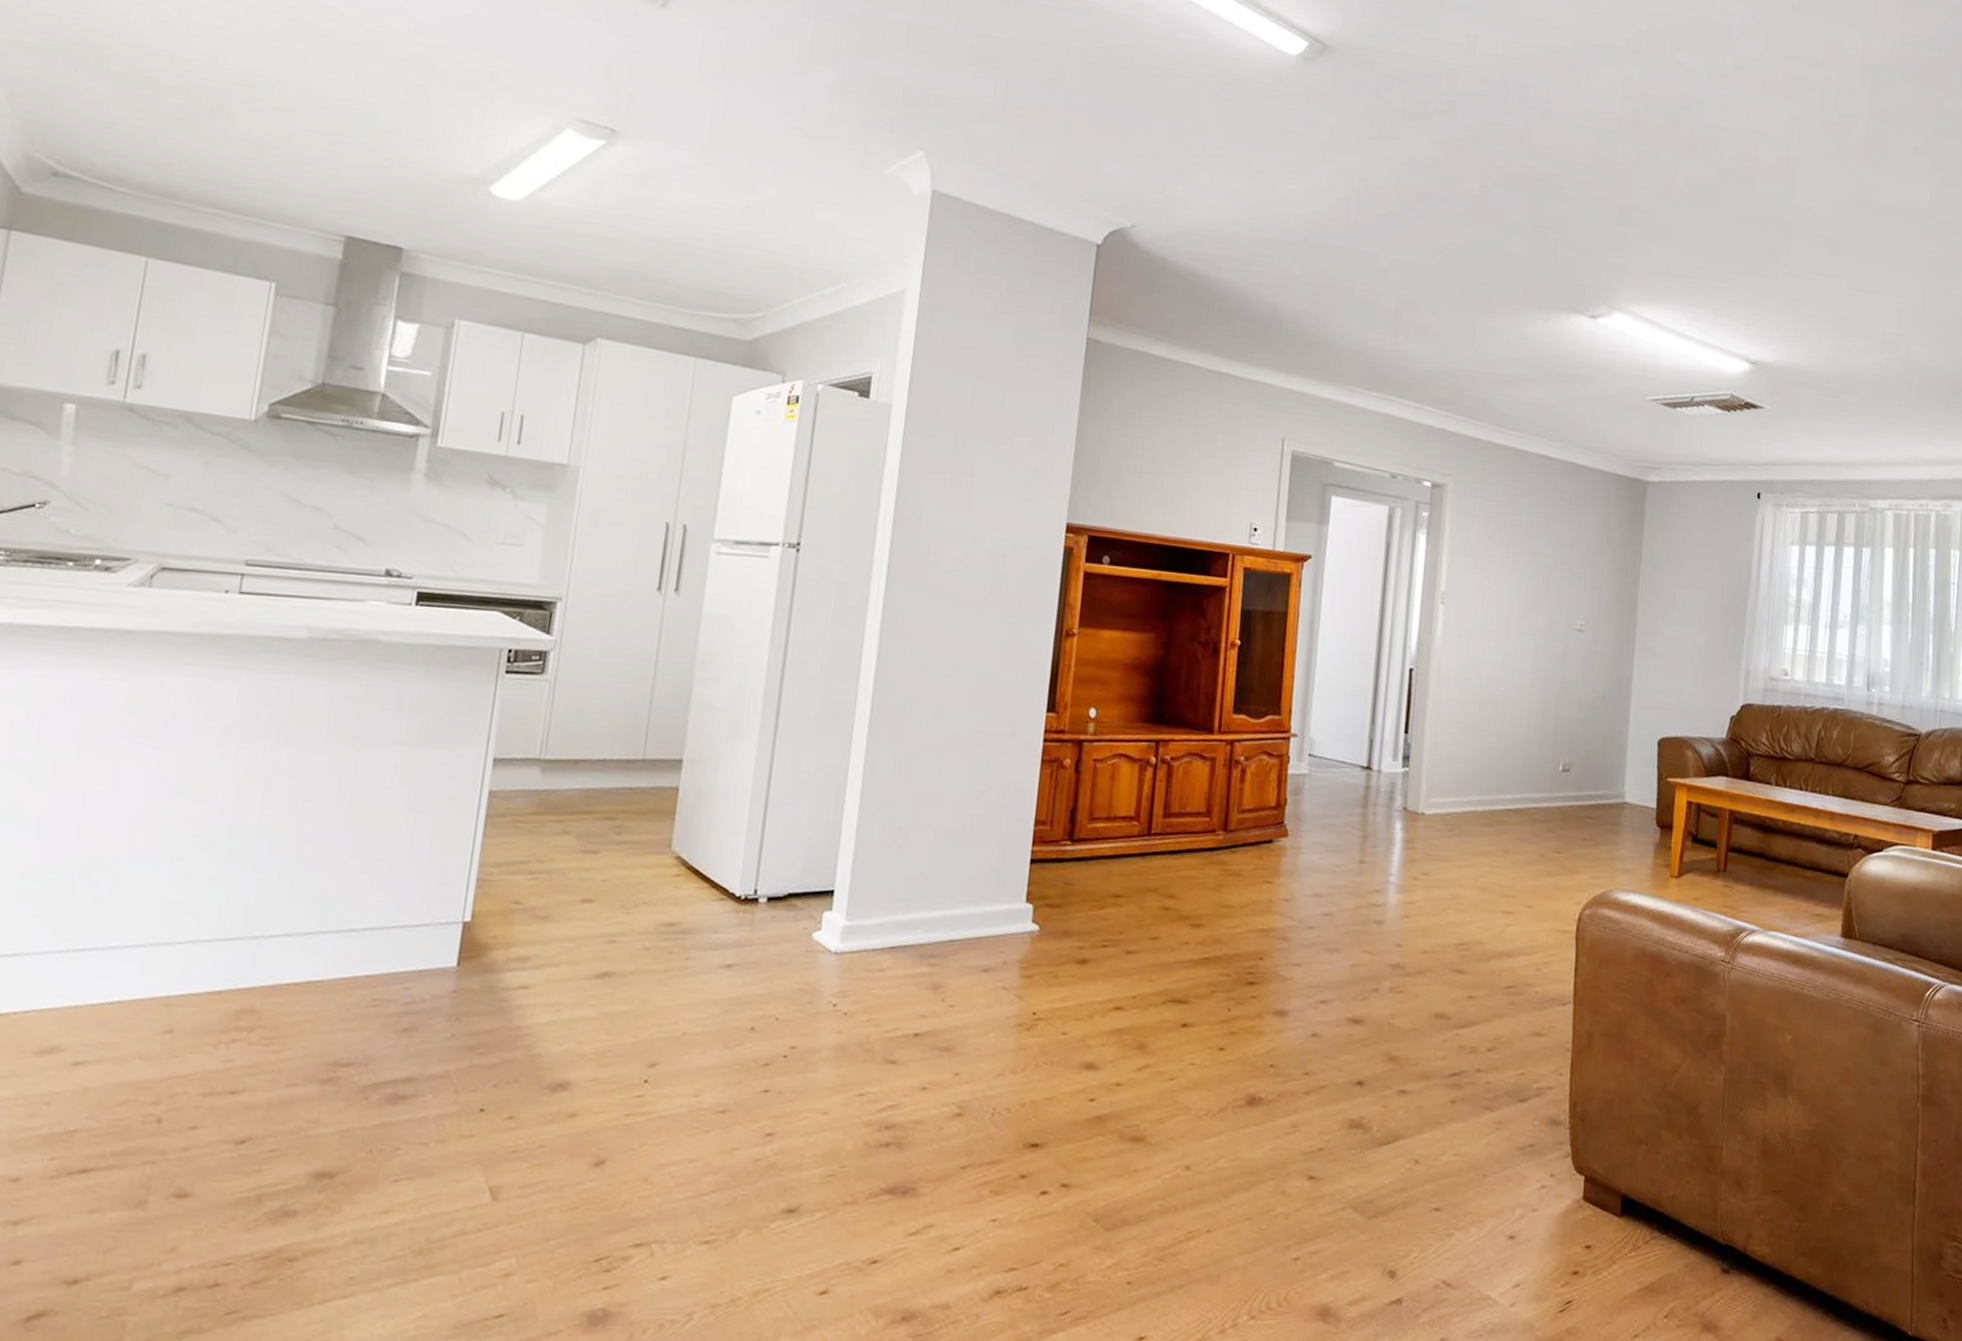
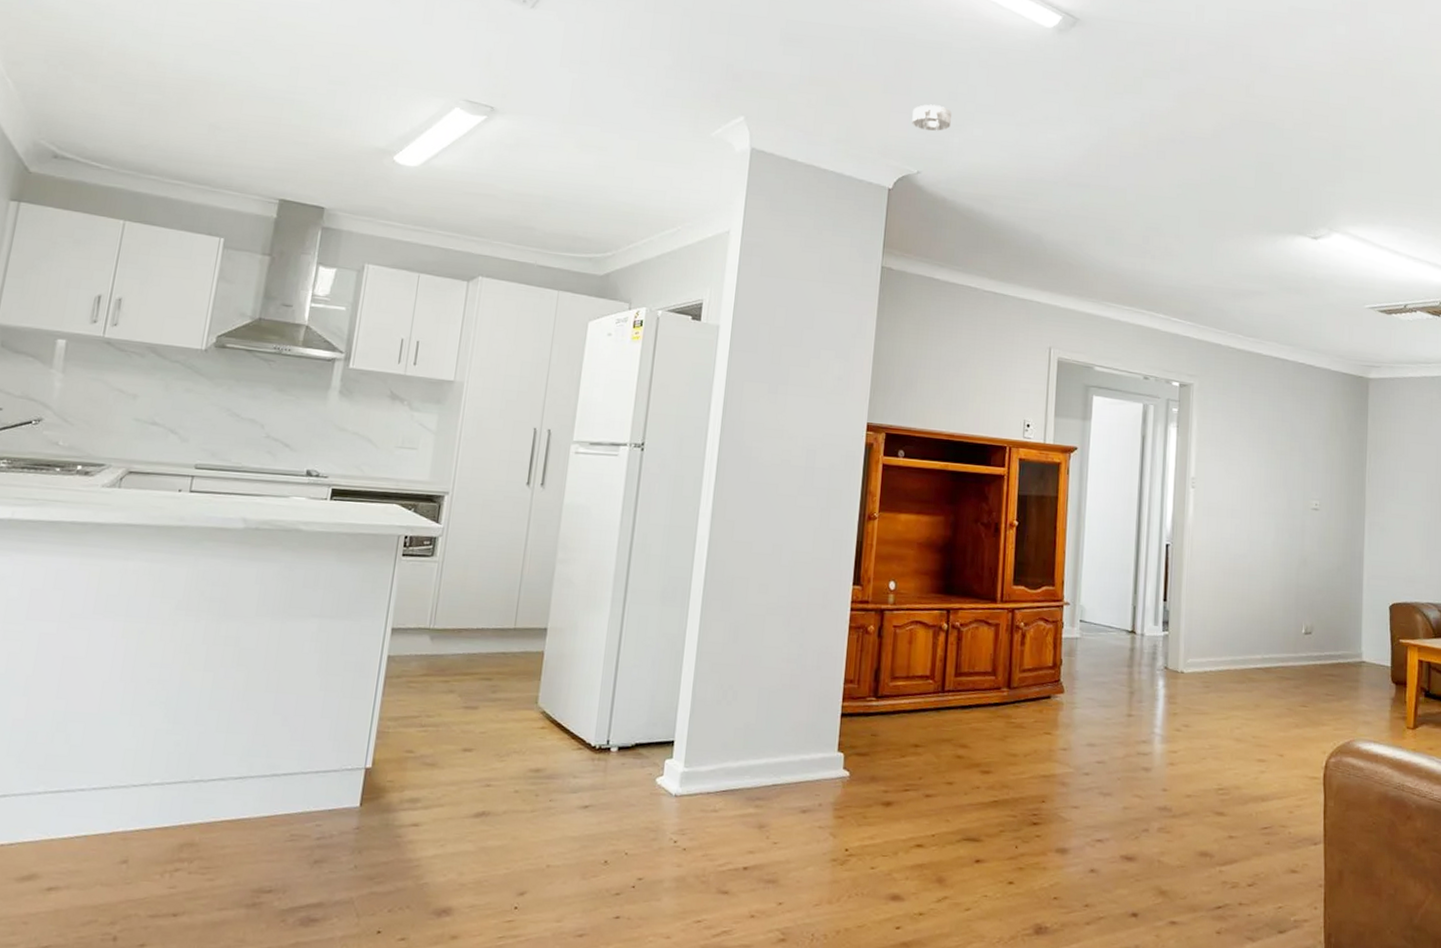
smoke detector: none [1126,143,1175,177] -> present [912,104,952,131]

